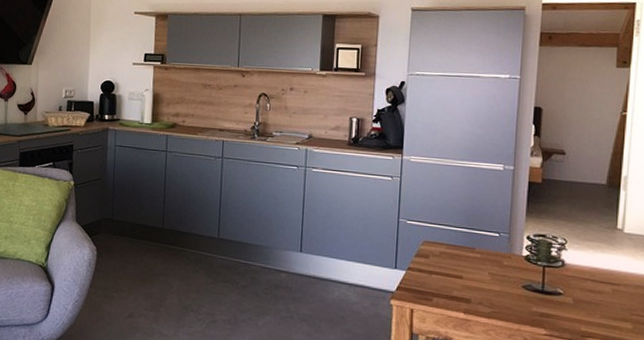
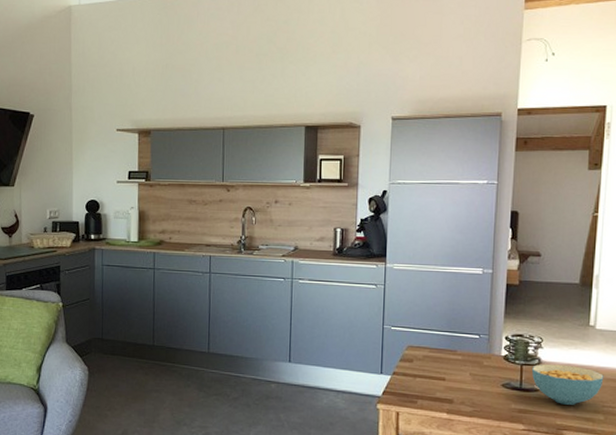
cereal bowl: none [554,266,633,312] -> present [531,364,604,405]

